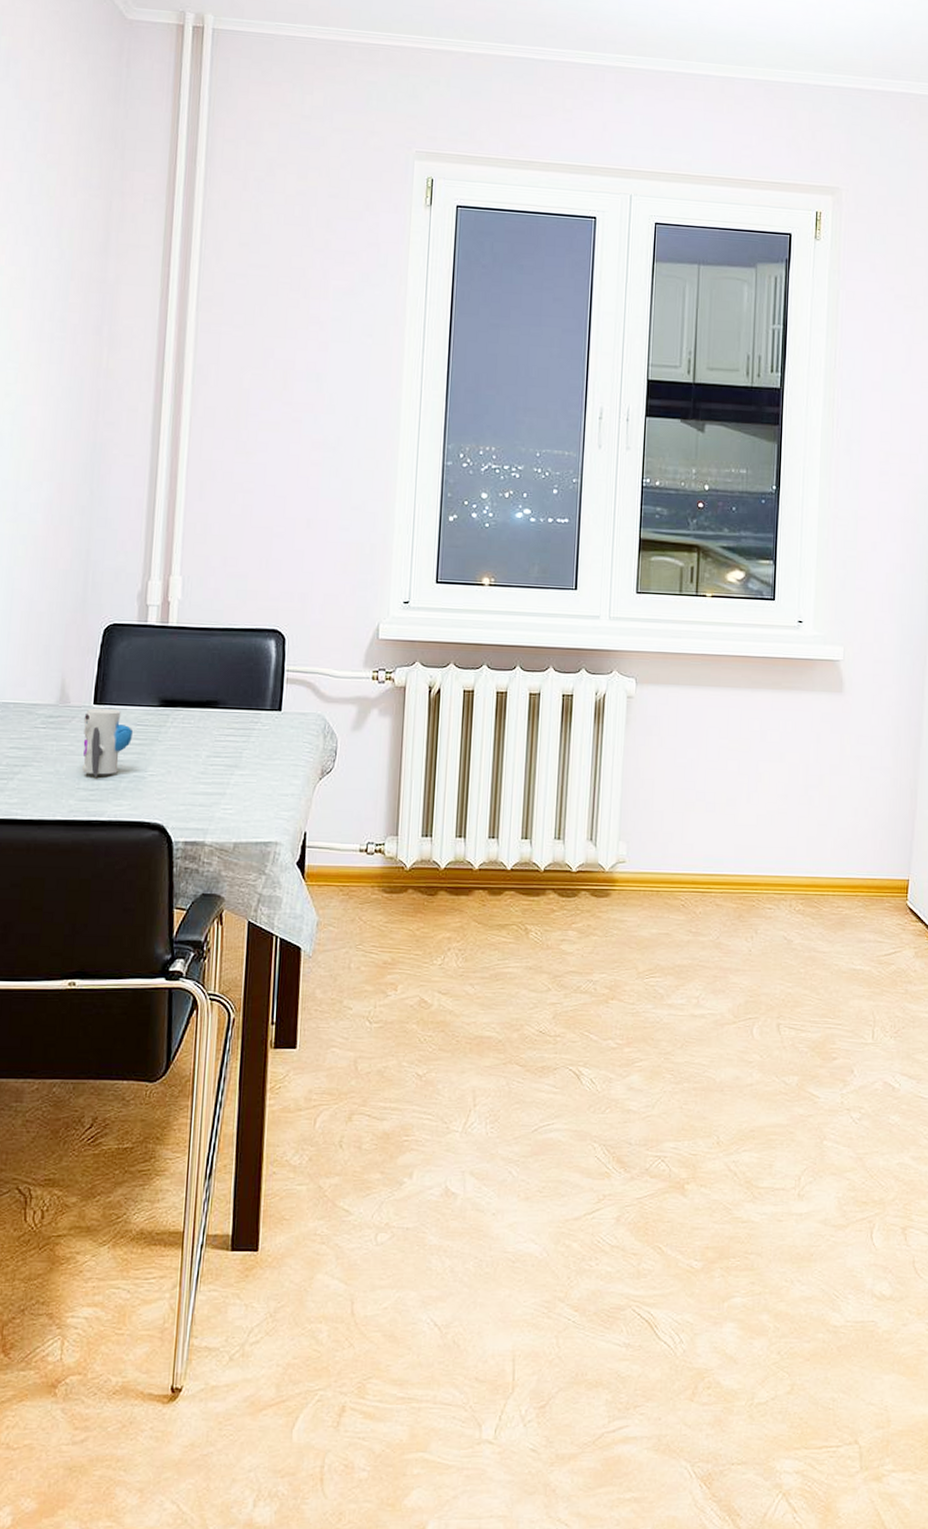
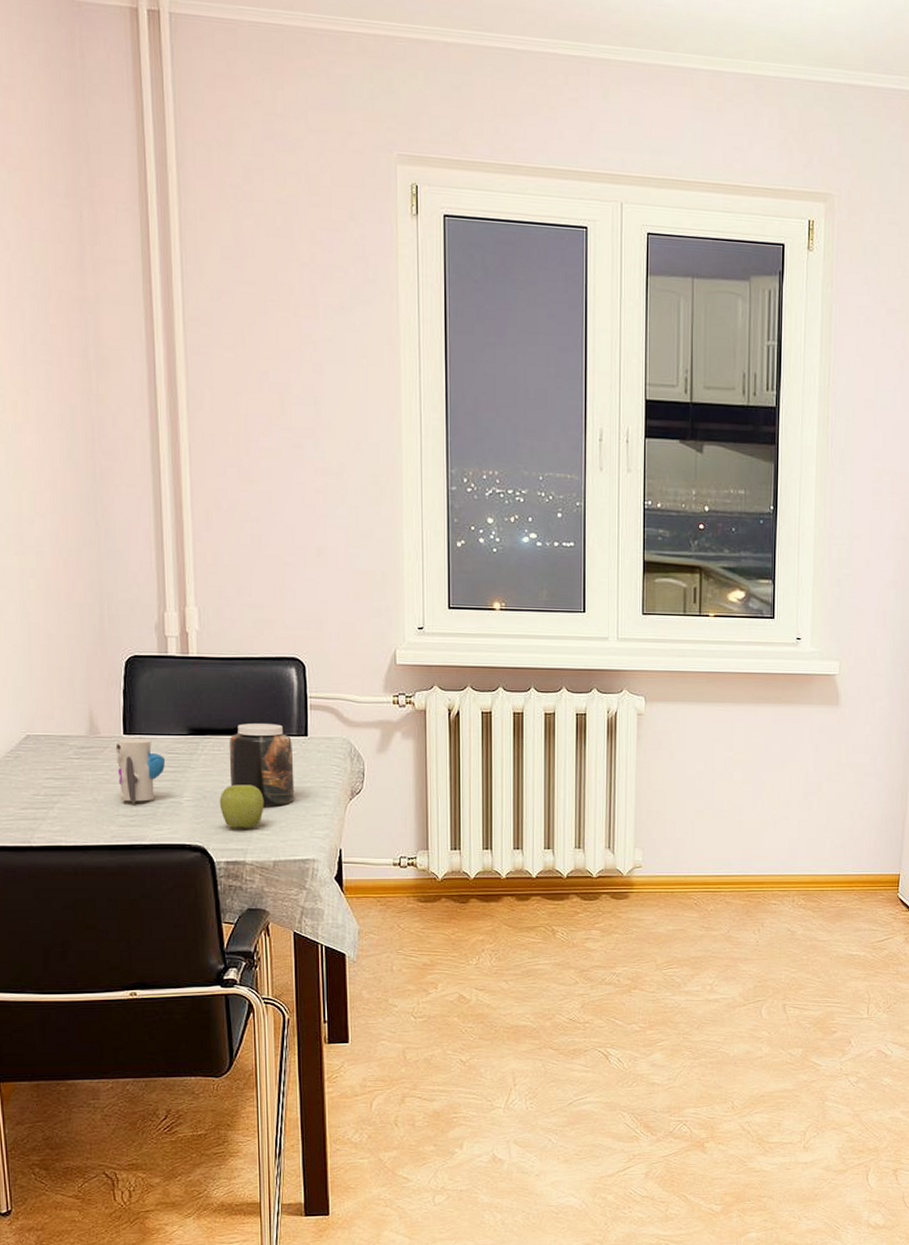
apple: none [183,759,230,807] -> present [219,784,264,828]
jar: none [197,696,265,783] -> present [229,723,295,805]

